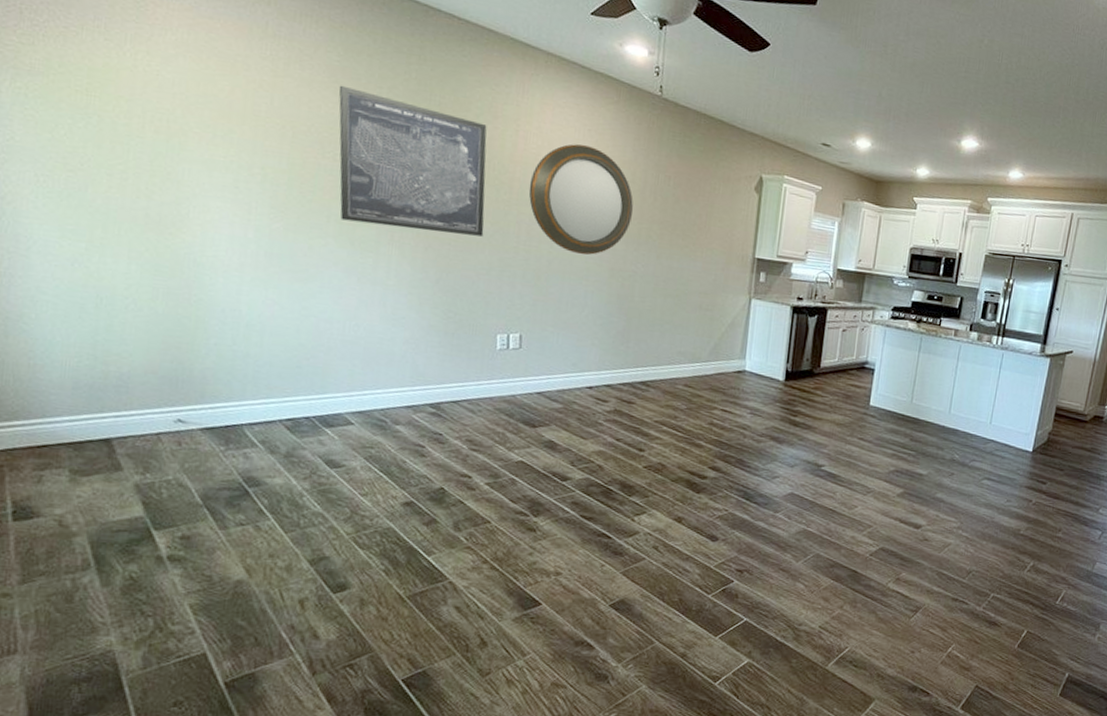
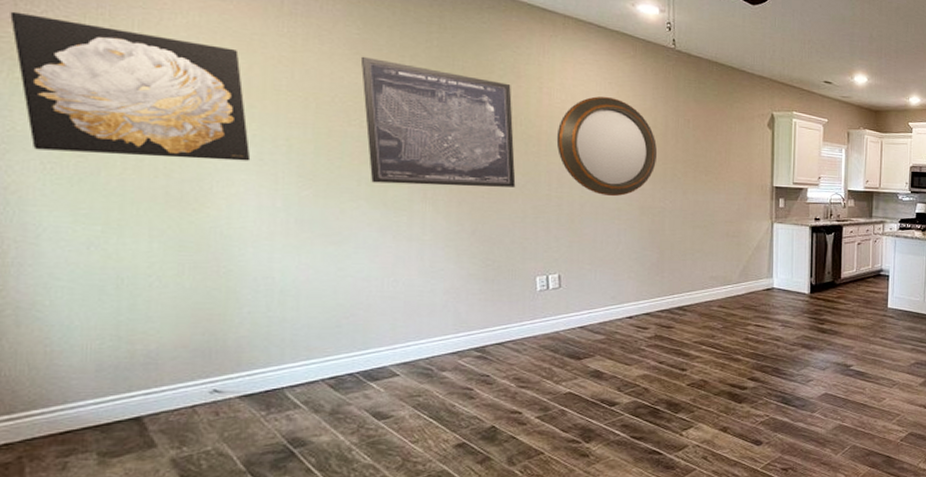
wall art: none [15,19,227,188] -> present [10,11,251,161]

